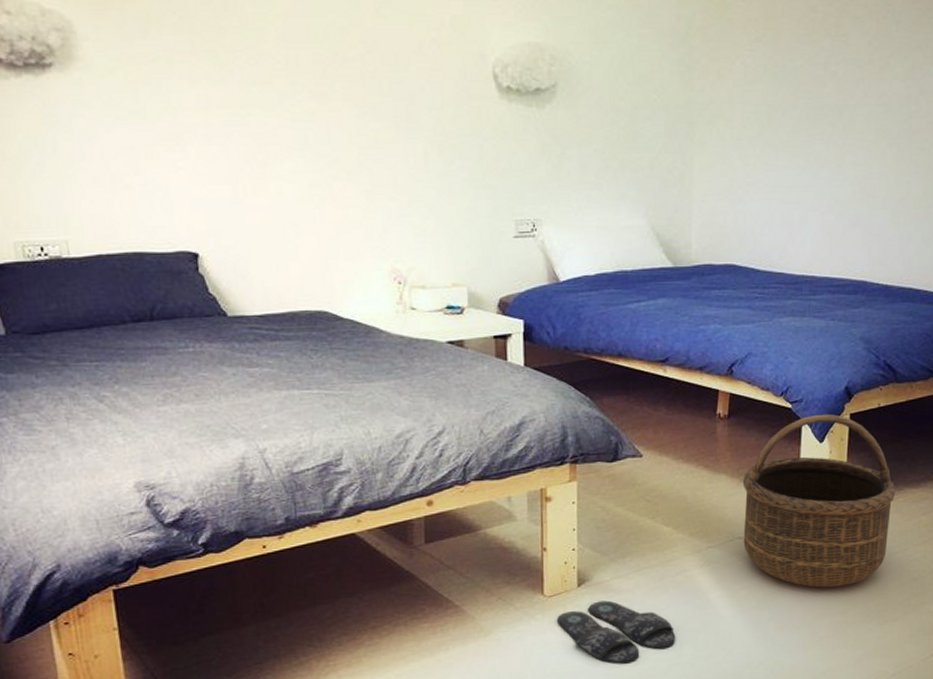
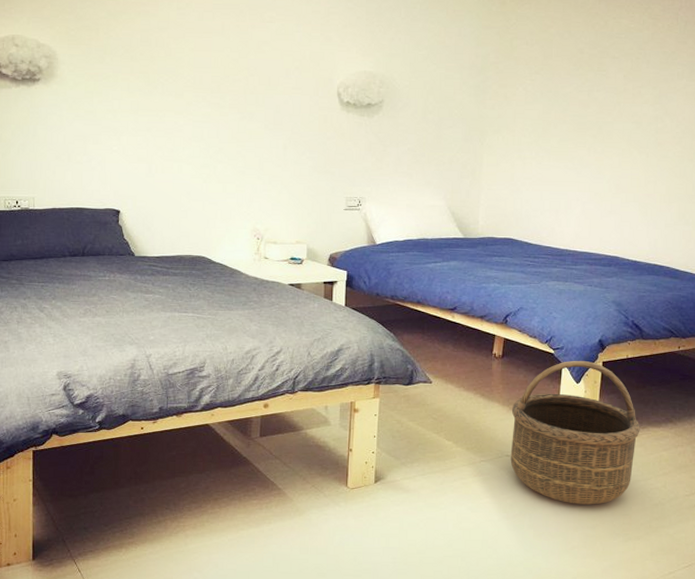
slippers: present [557,600,675,664] -> none [357,496,450,551]

